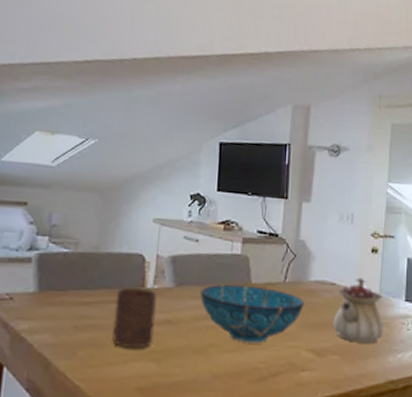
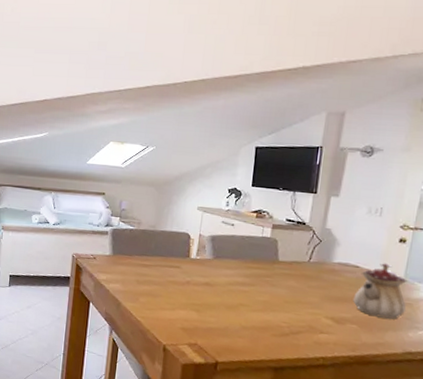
cup: present [112,287,157,349] -> none [164,256,199,301]
decorative bowl: present [199,284,304,344] -> none [233,259,327,308]

